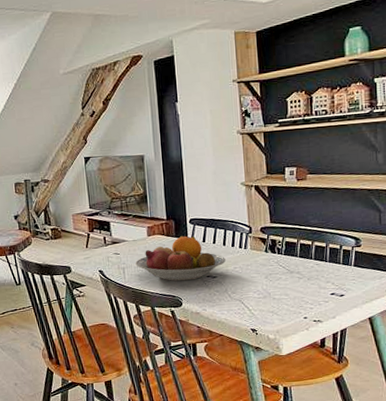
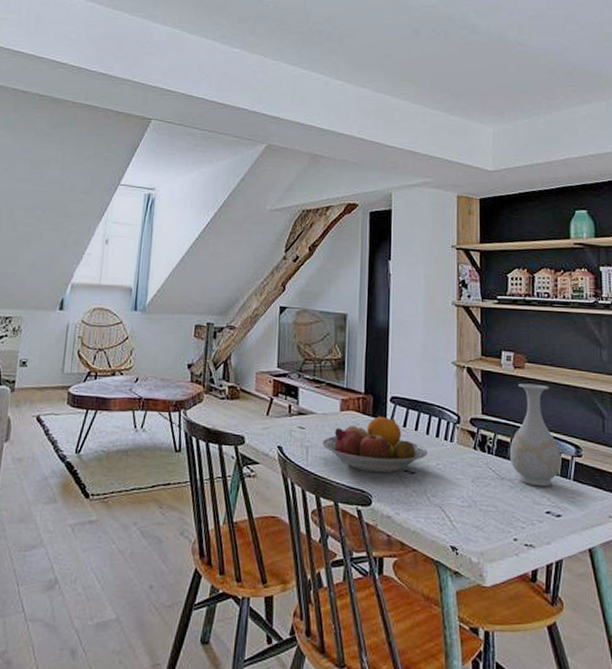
vase: none [296,191,343,275] -> present [509,383,561,487]

